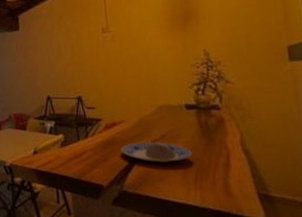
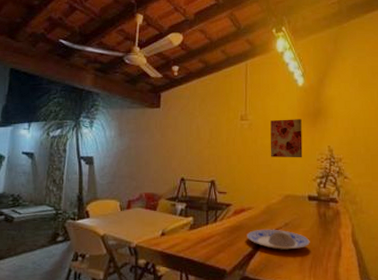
wall art: none [134,24,175,68] -> present [270,119,303,158]

